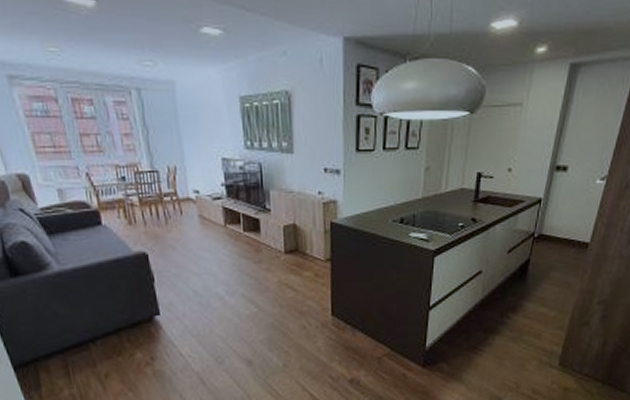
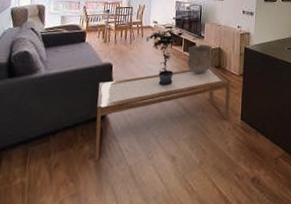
coffee table: none [134,248,316,369] -> present [94,65,231,162]
potted plant: none [187,198,243,278] -> present [146,27,185,86]
vessel: none [249,221,286,260] -> present [187,45,213,73]

